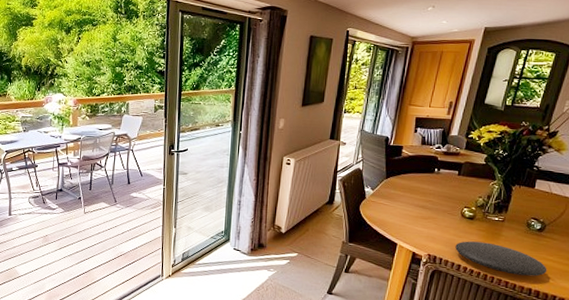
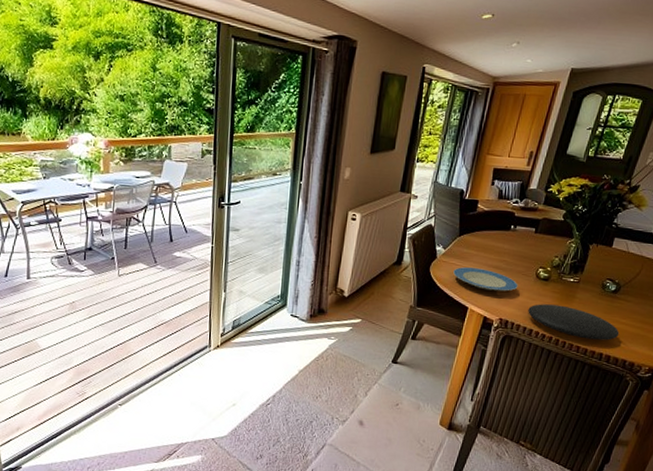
plate: none [382,206,445,229] -> present [453,267,518,292]

